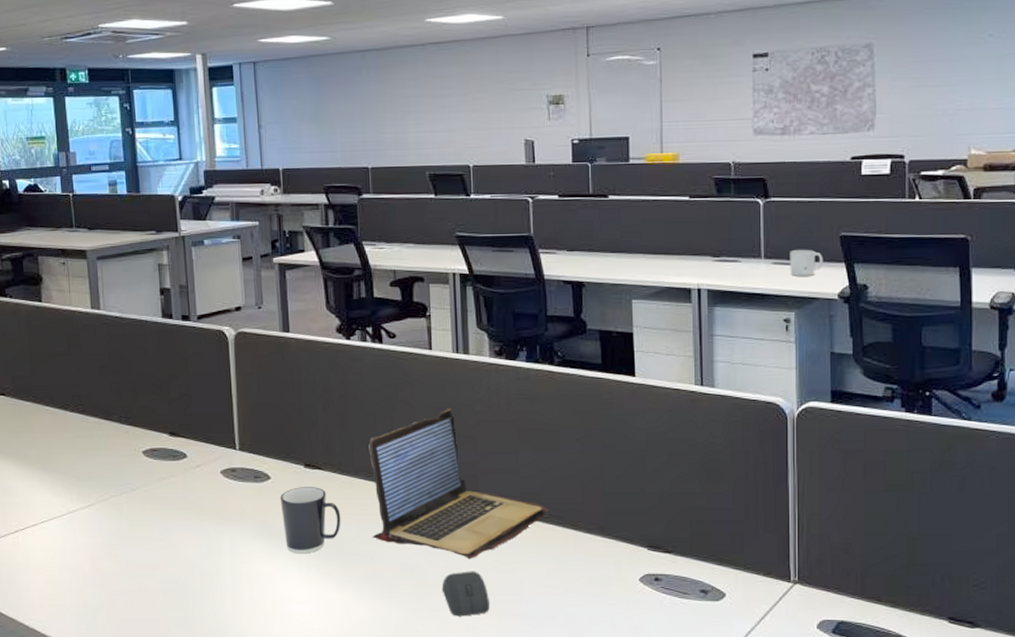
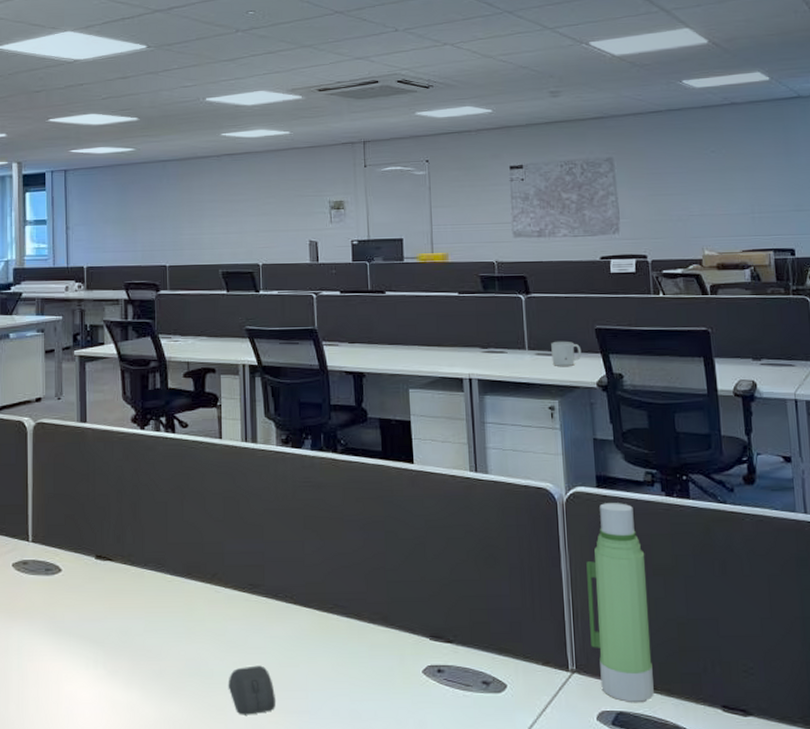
mug: present [280,487,341,554] -> none [70,579,130,650]
laptop: present [367,408,549,559] -> none [158,496,334,653]
water bottle: none [815,418,879,612] -> present [586,503,654,702]

